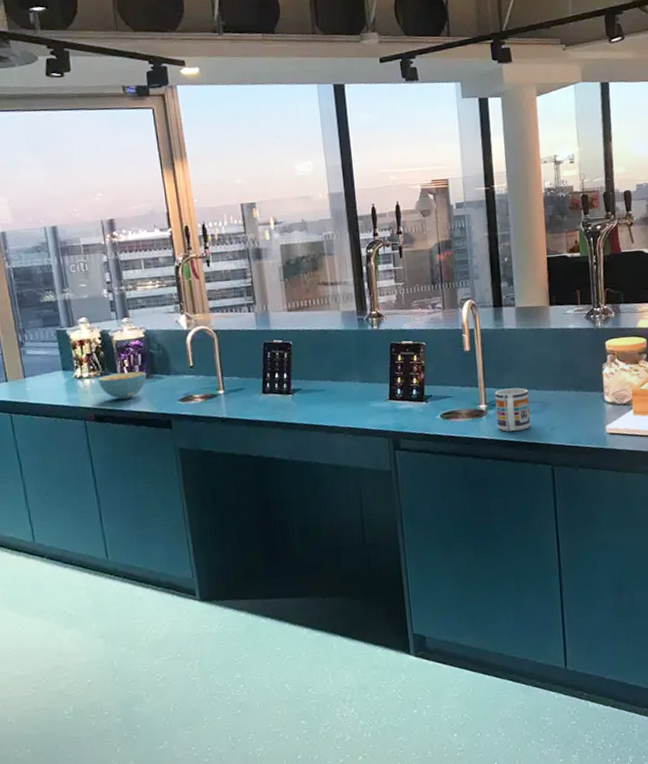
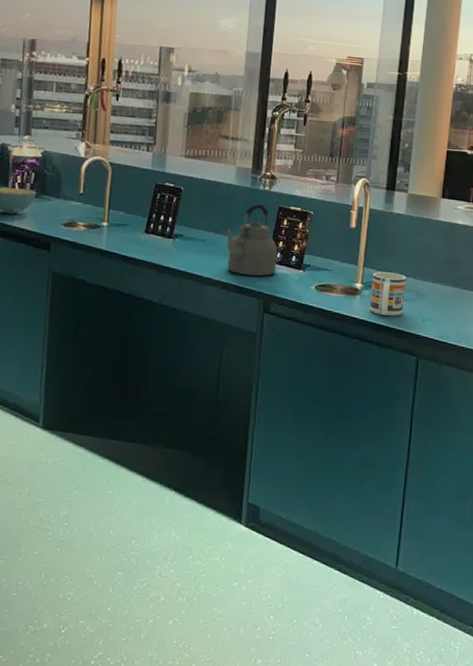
kettle: none [340,344,400,417] -> present [223,203,278,276]

